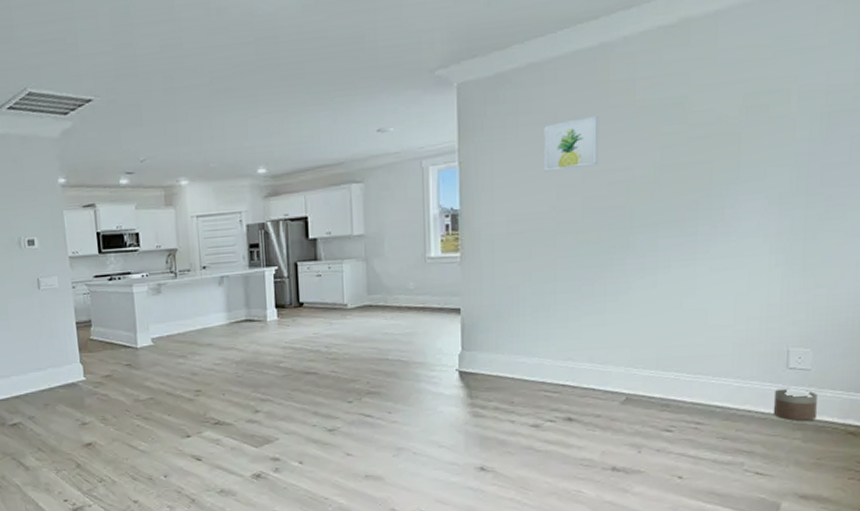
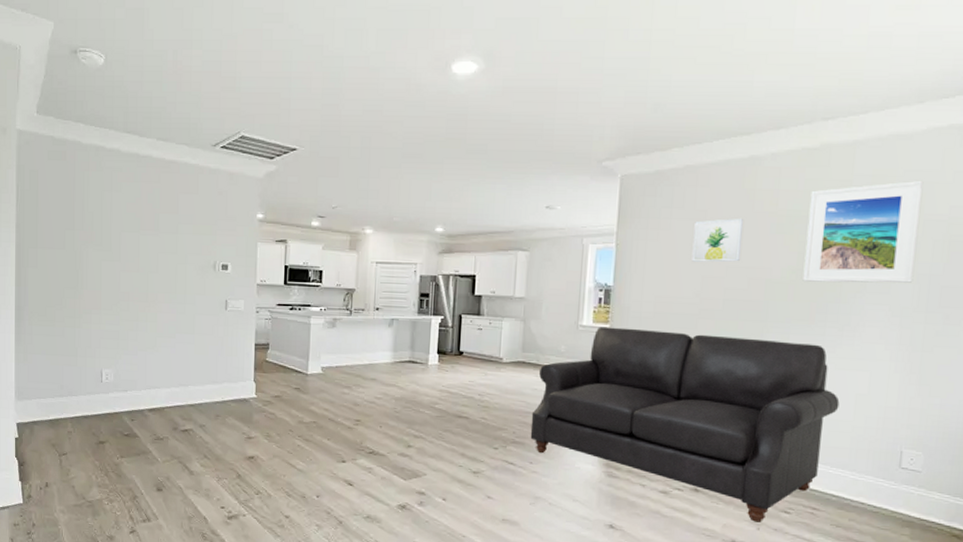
sofa: none [385,246,718,445] -> present [530,326,840,522]
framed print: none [668,46,797,178] -> present [802,180,924,283]
planter: present [773,388,817,421] -> none [884,486,926,519]

